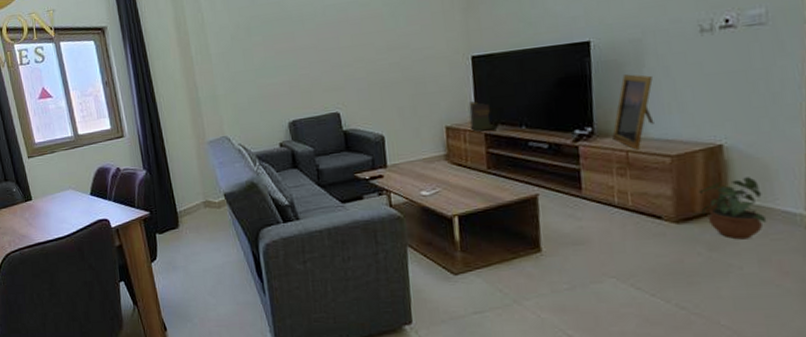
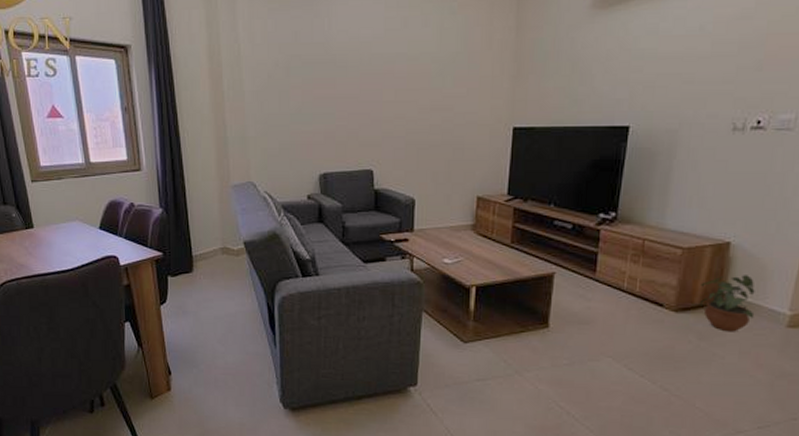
books: present [468,101,498,132] -> none [502,174,528,205]
picture frame: present [612,74,654,150] -> none [633,164,680,239]

